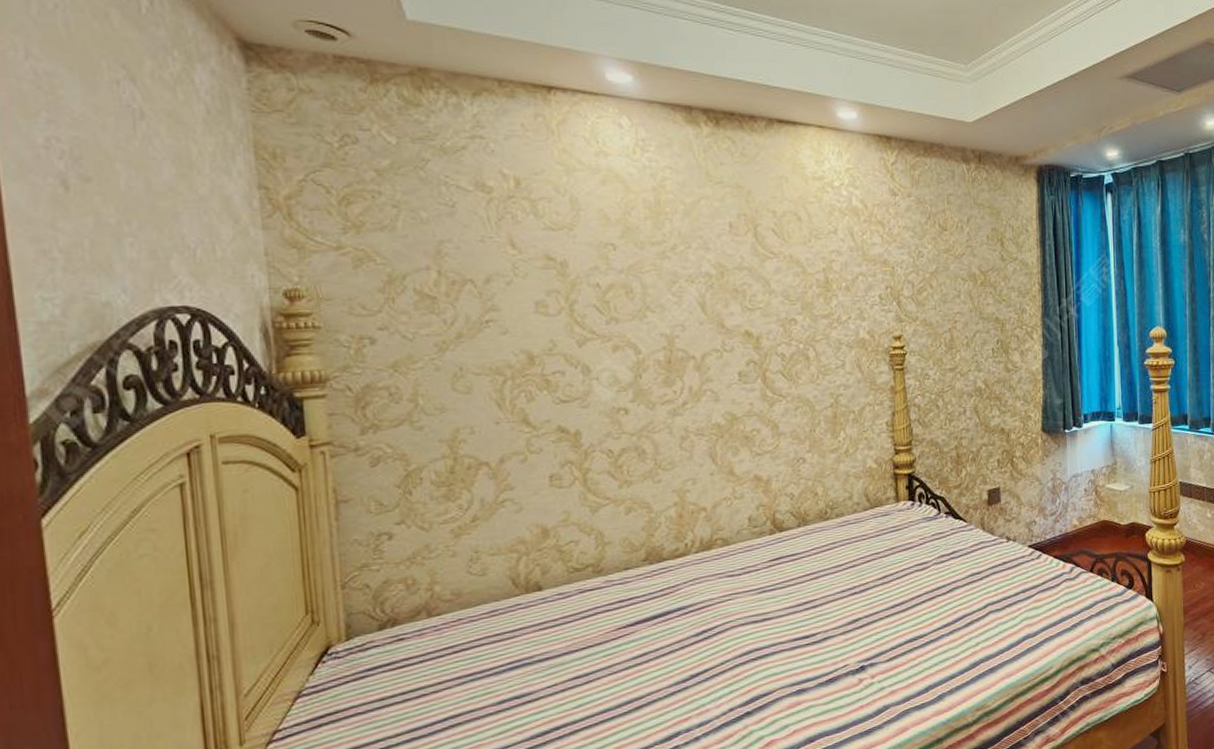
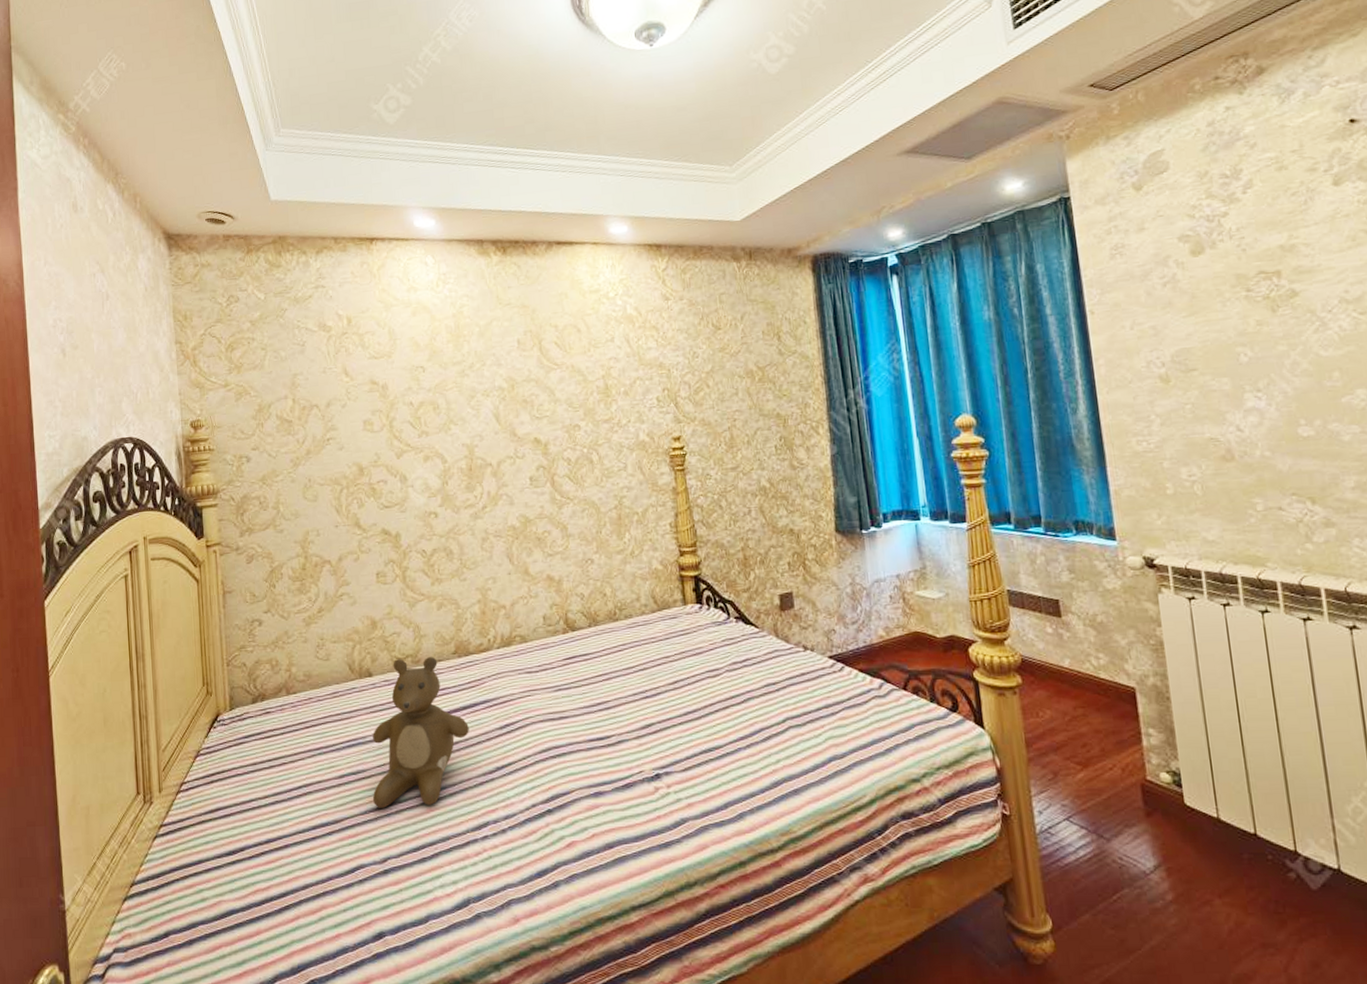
teddy bear: none [540,564,660,732] -> present [372,656,469,808]

